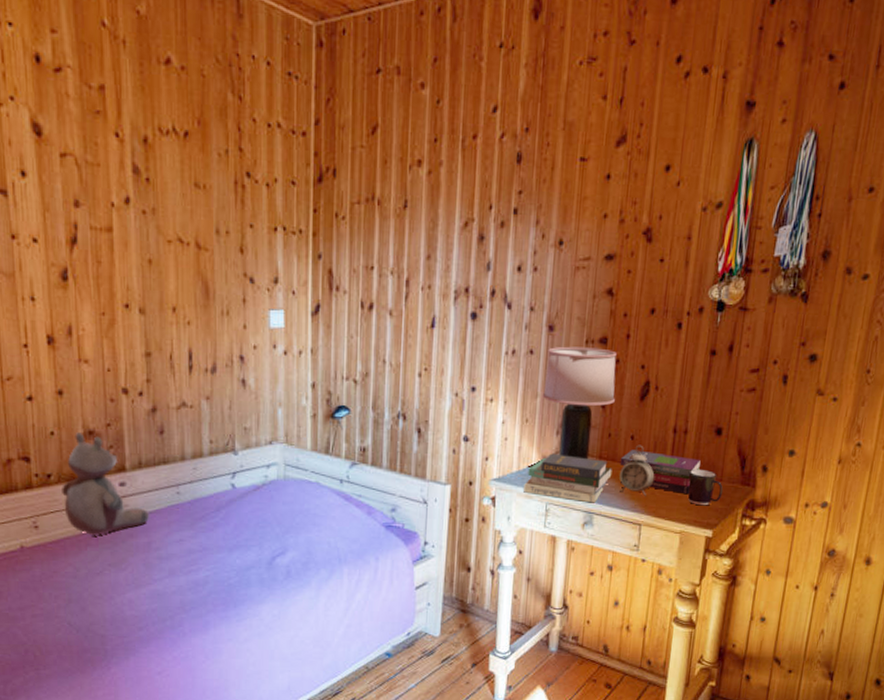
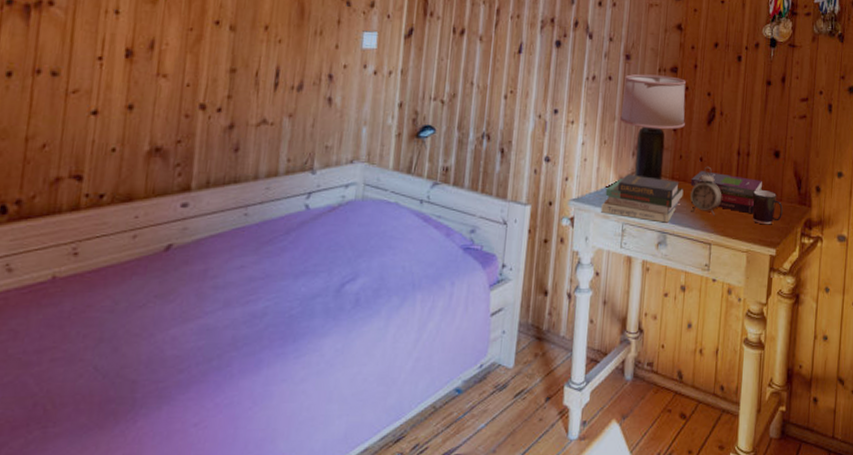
teddy bear: present [62,432,150,535] -> none [113,149,211,262]

